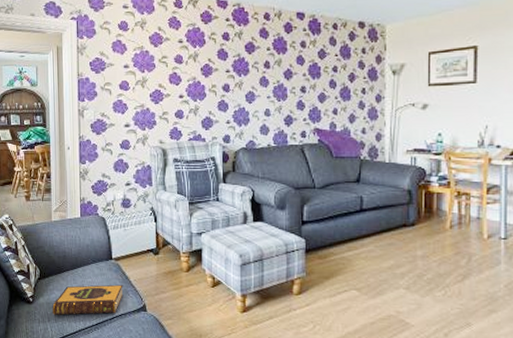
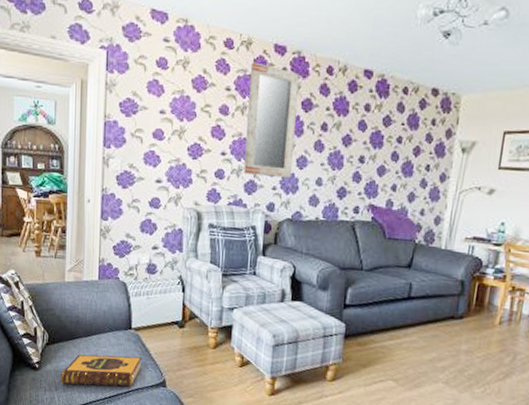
home mirror: none [199,16,242,112] -> present [243,62,300,178]

